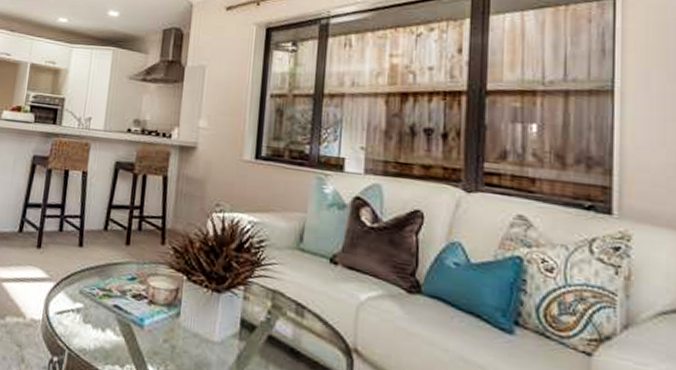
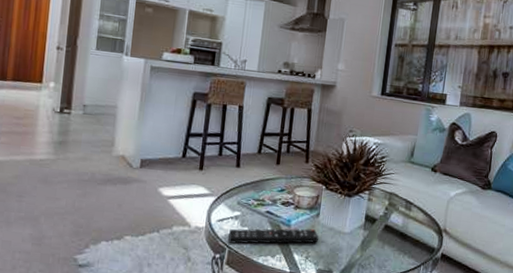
remote control: none [68,325,180,353] -> present [228,228,319,244]

